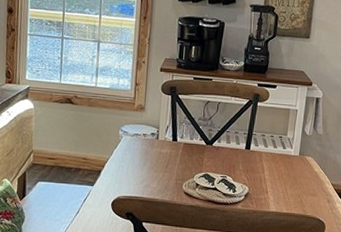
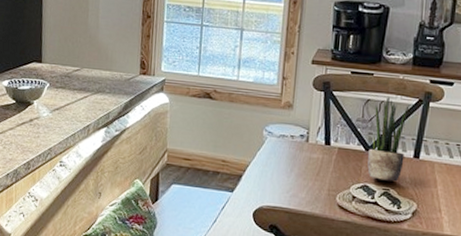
potted plant: none [208,98,242,170] -> present [367,96,410,182]

